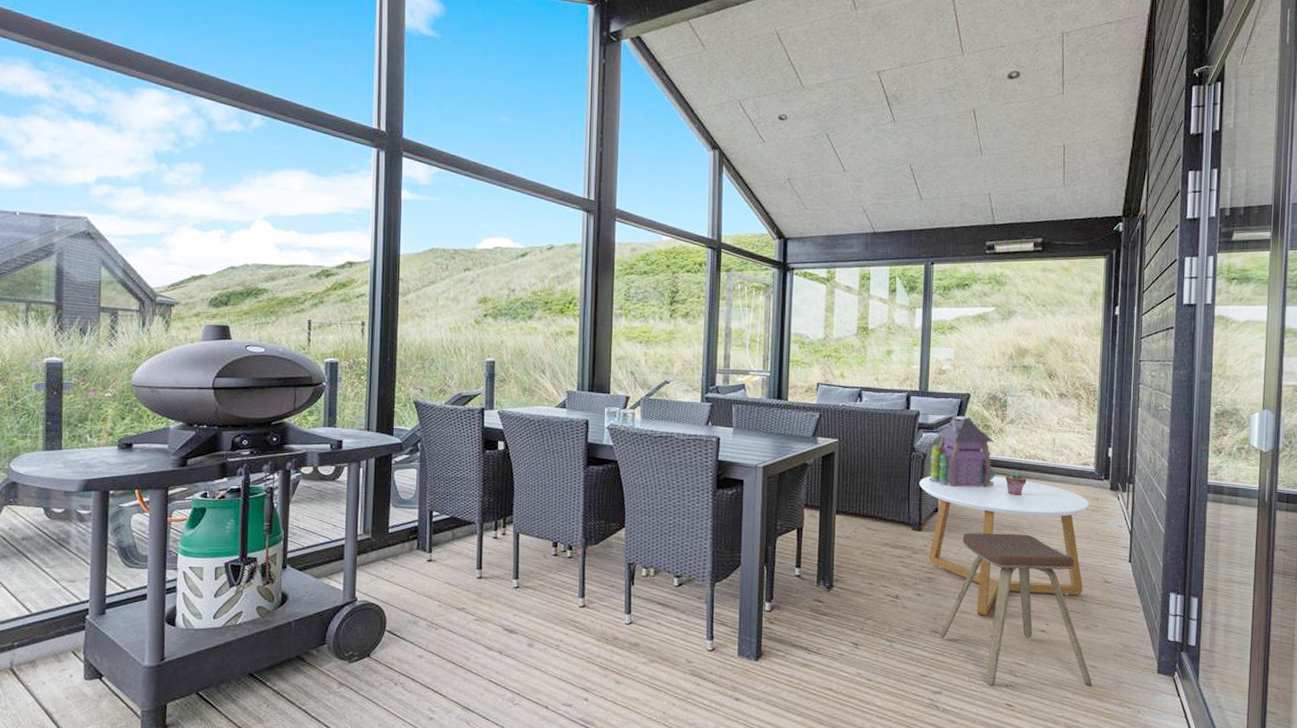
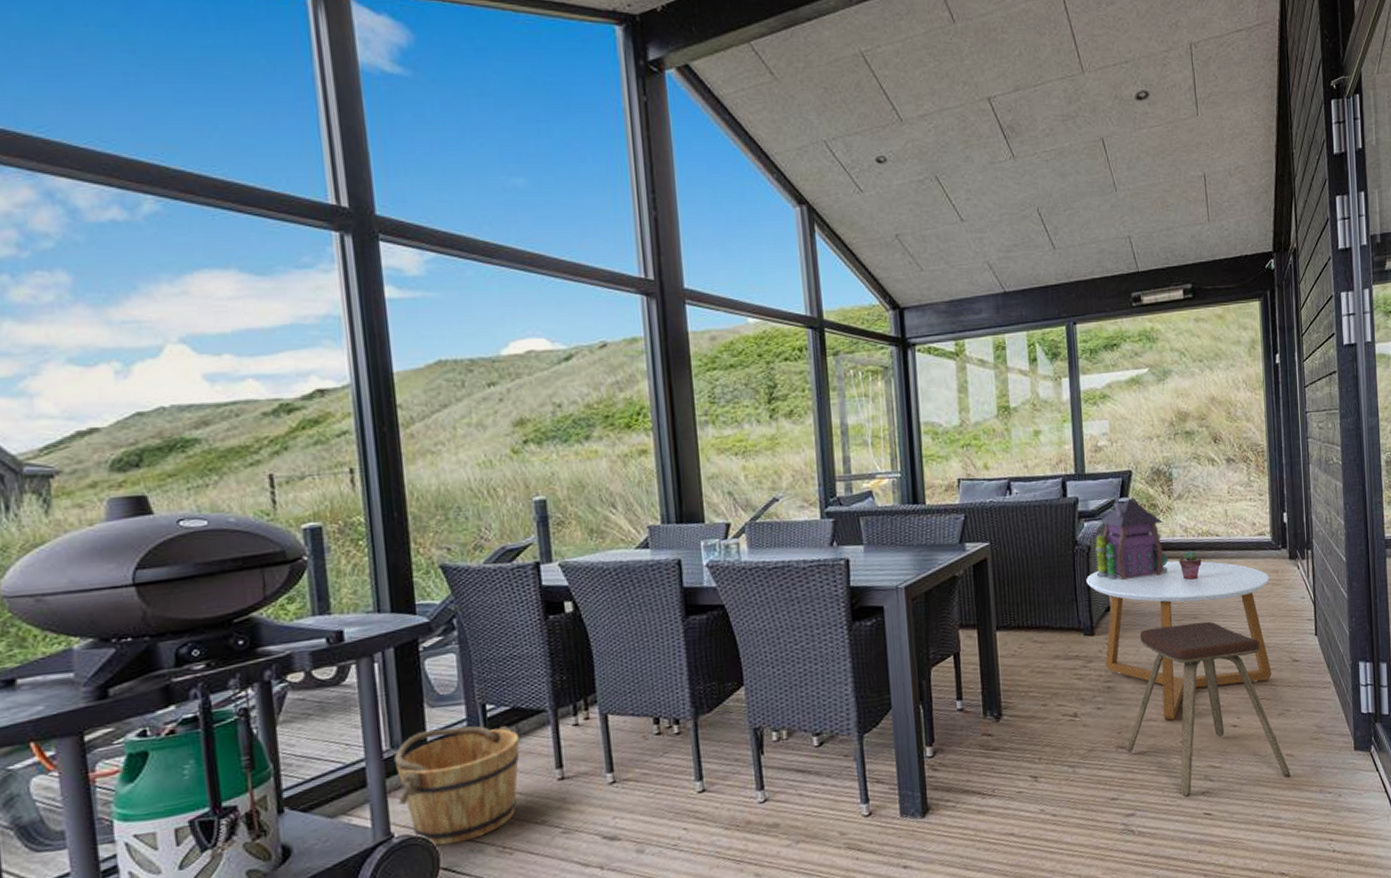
bucket: none [363,524,454,614] -> present [393,725,520,847]

